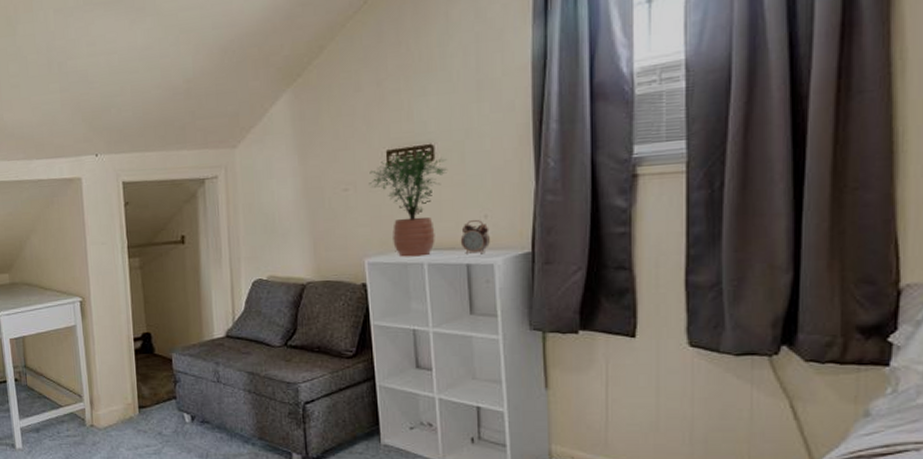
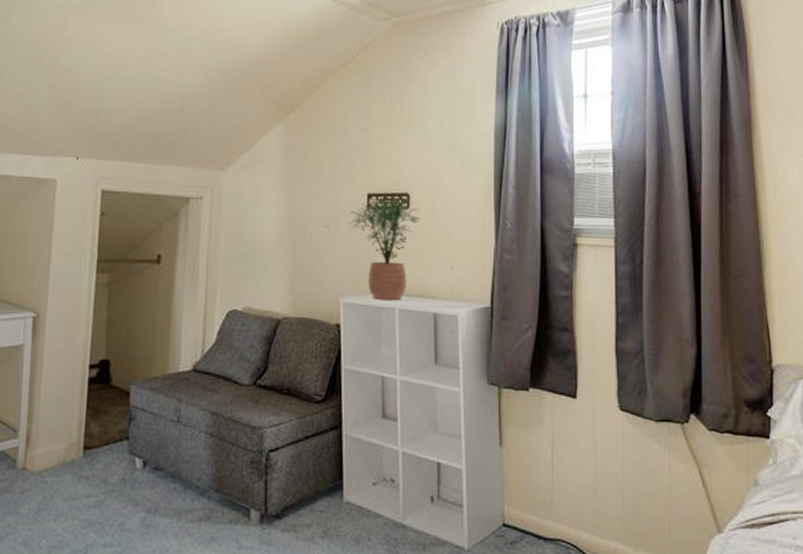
alarm clock: present [460,220,490,254] -> none [429,270,455,305]

